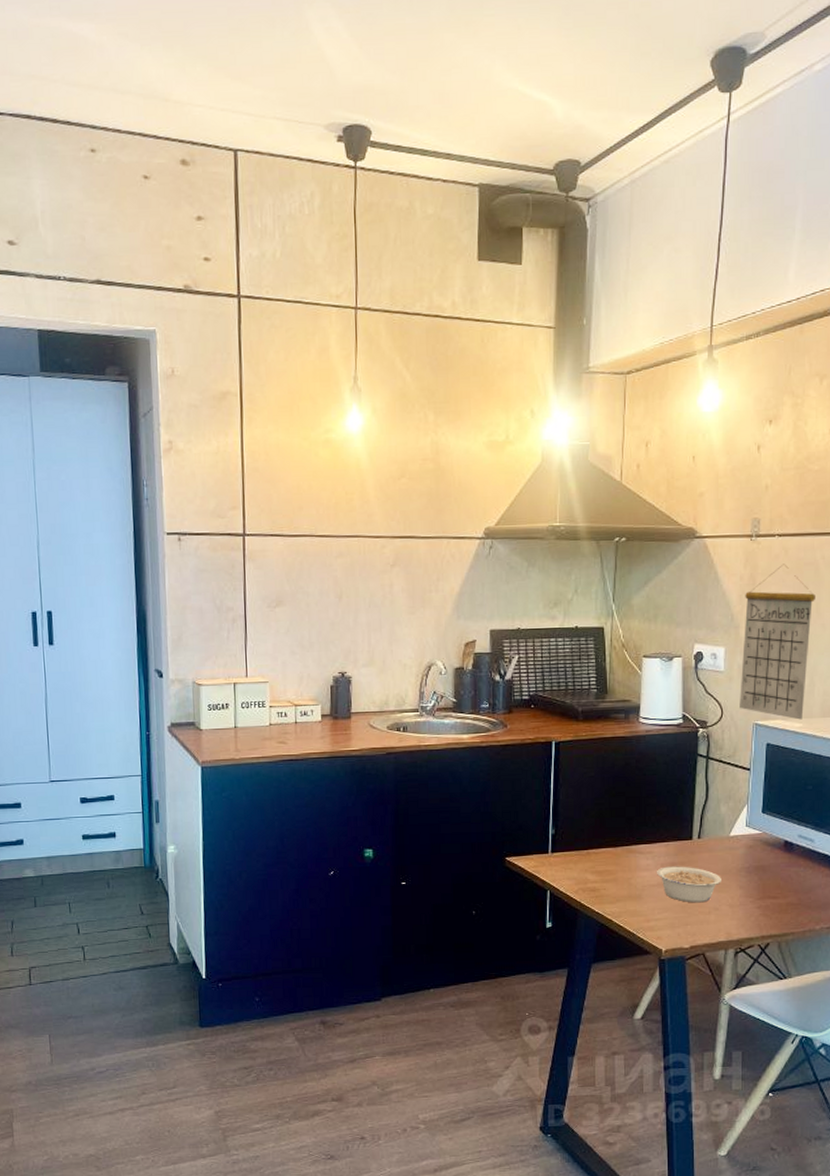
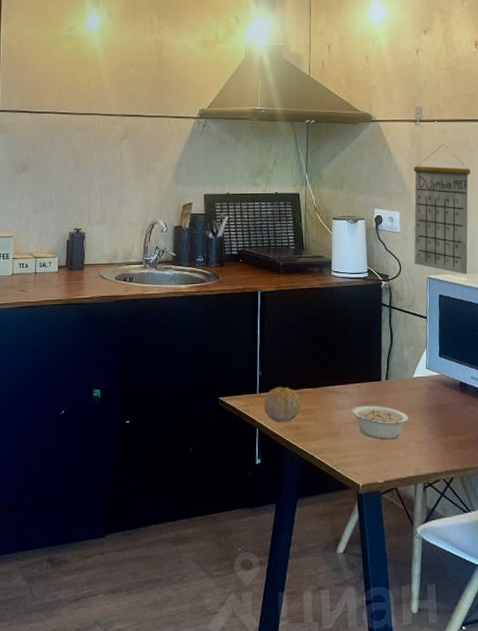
fruit: none [557,845,599,885] -> present [264,386,301,423]

